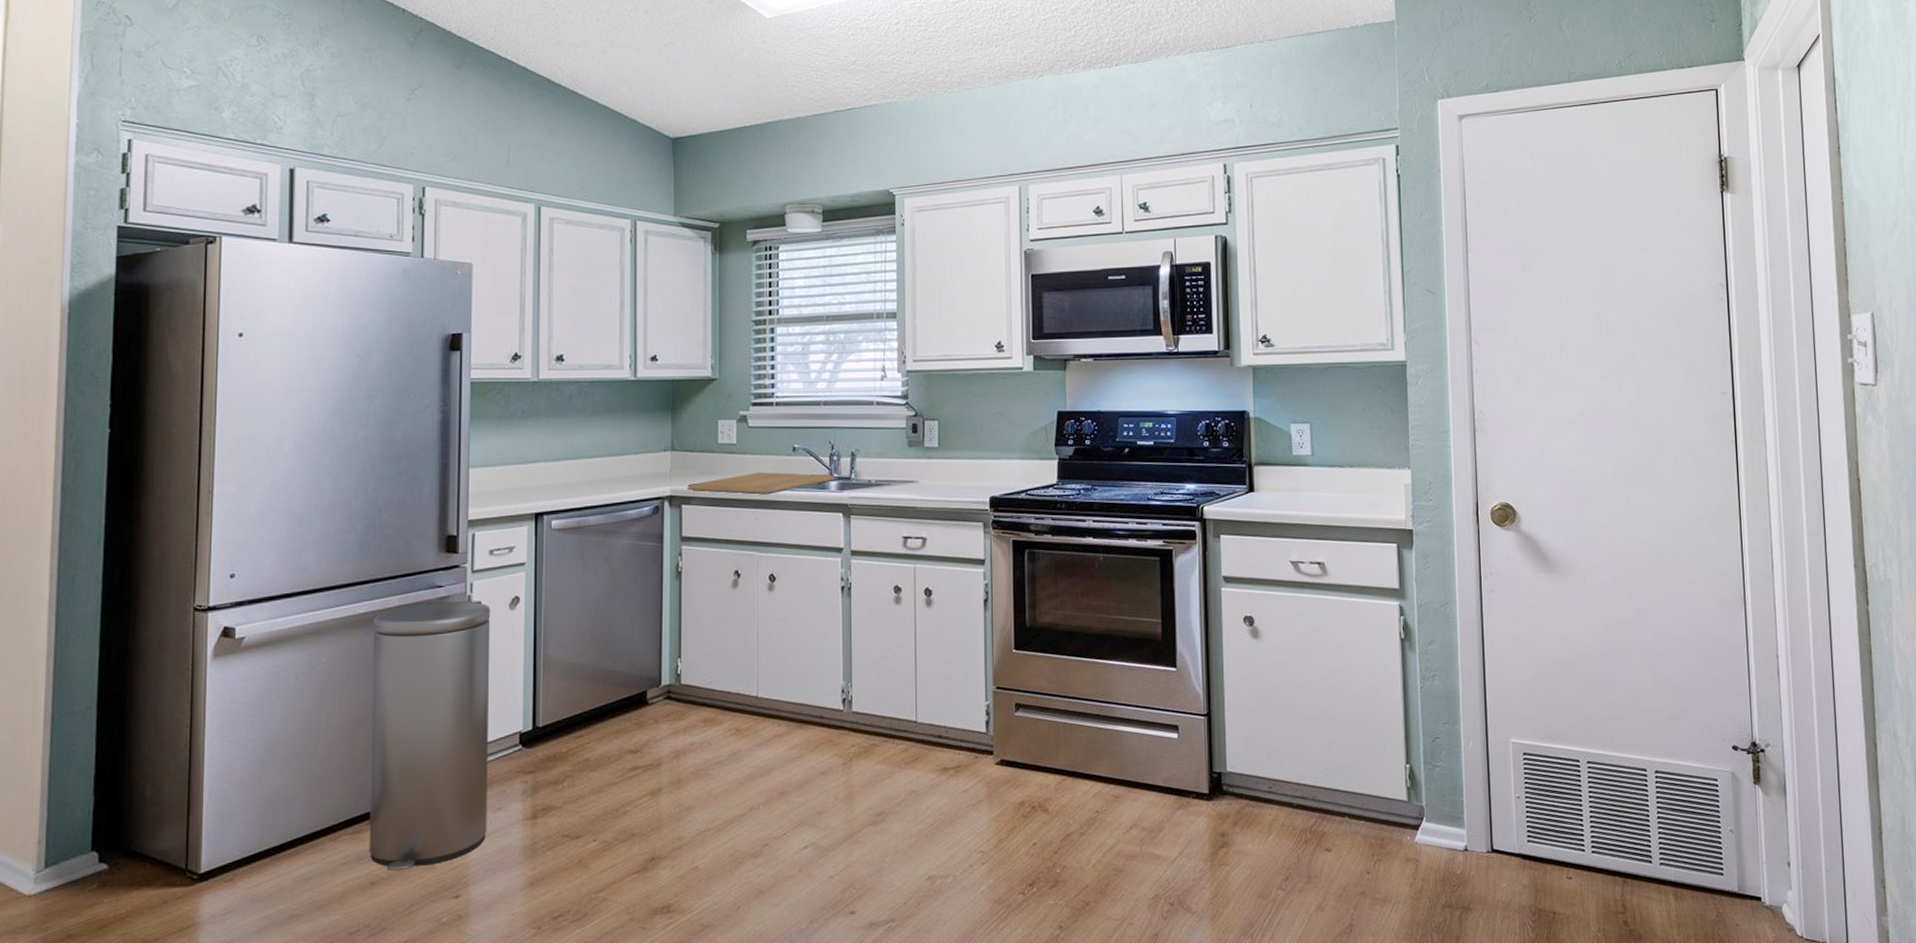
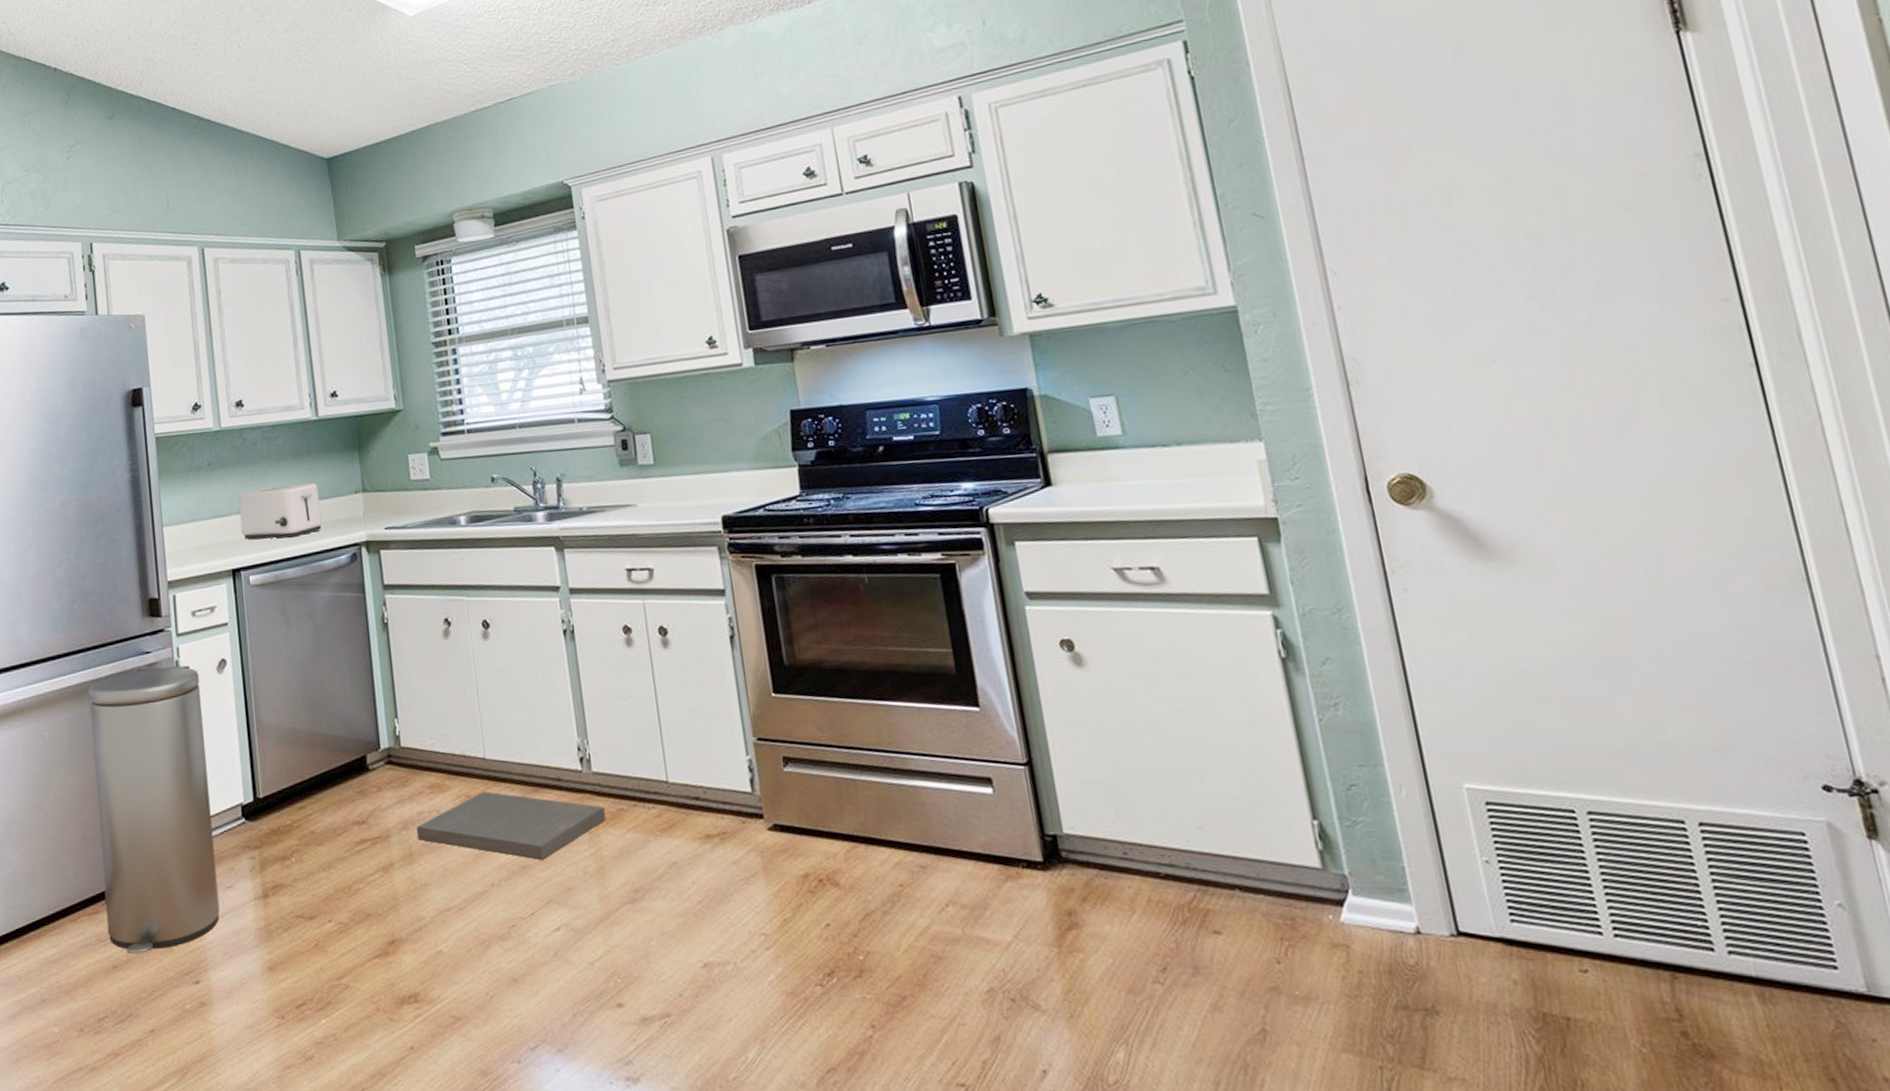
toaster: none [548,438,629,487] -> present [238,483,322,539]
chopping board: present [686,472,835,495] -> none [383,505,542,534]
doormat: none [686,726,859,788] -> present [416,791,606,861]

